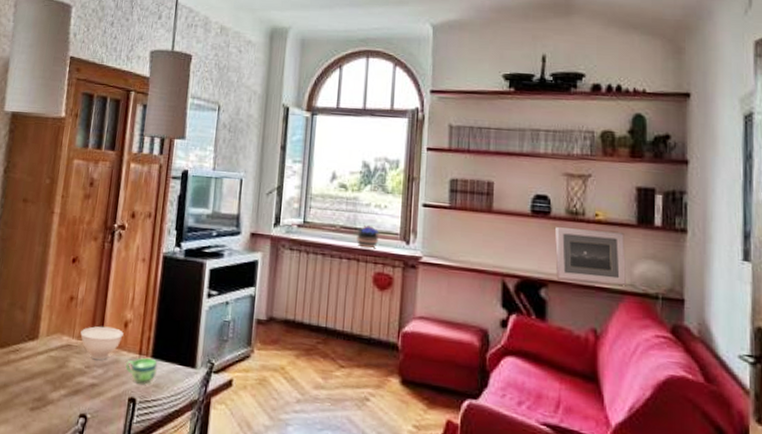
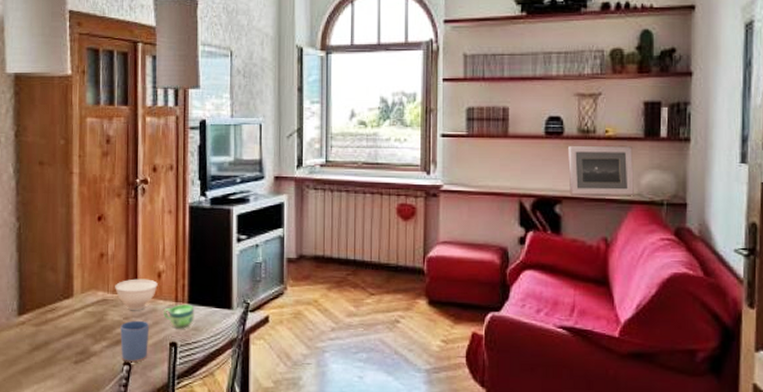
mug: none [78,369,111,415] -> present [120,320,150,362]
potted flower: present [357,225,380,249] -> none [379,160,401,182]

